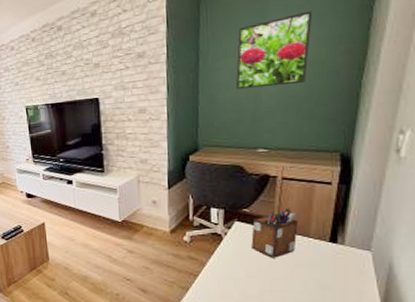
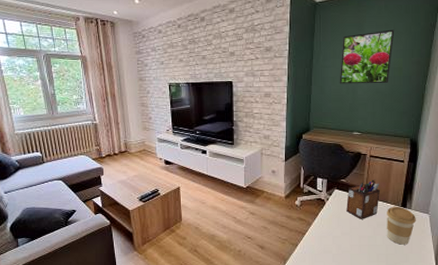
coffee cup: none [308,241,352,291] -> present [387,206,416,245]

